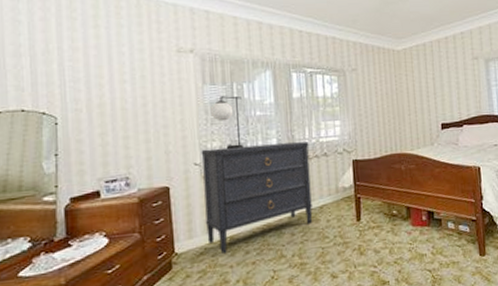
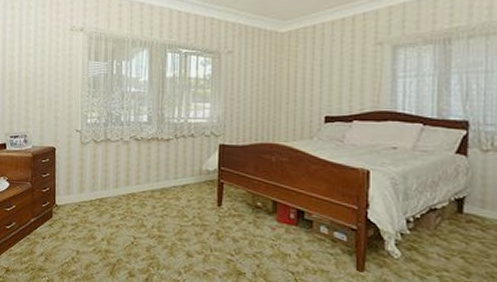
dresser: present [201,141,313,253] -> none [81,118,178,213]
lamp: present [210,95,243,149] -> none [93,72,120,121]

